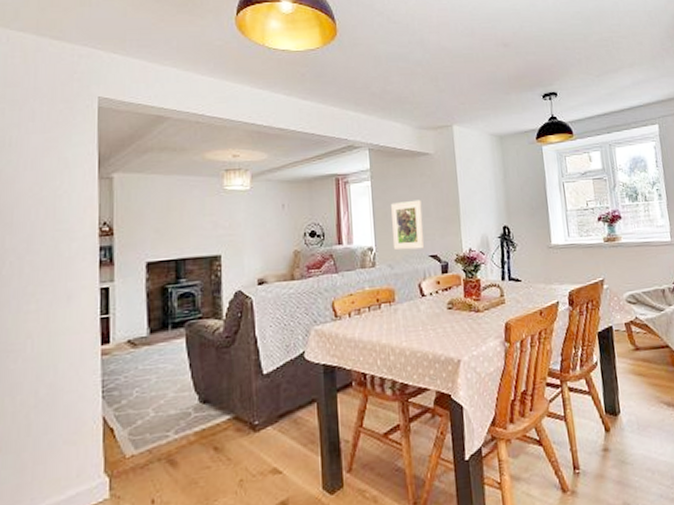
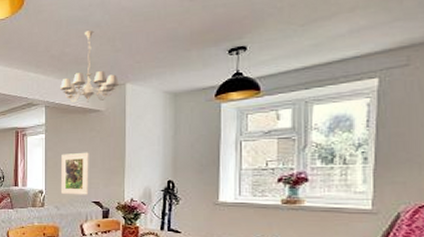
chandelier: none [384,69,446,145] -> present [60,30,119,103]

